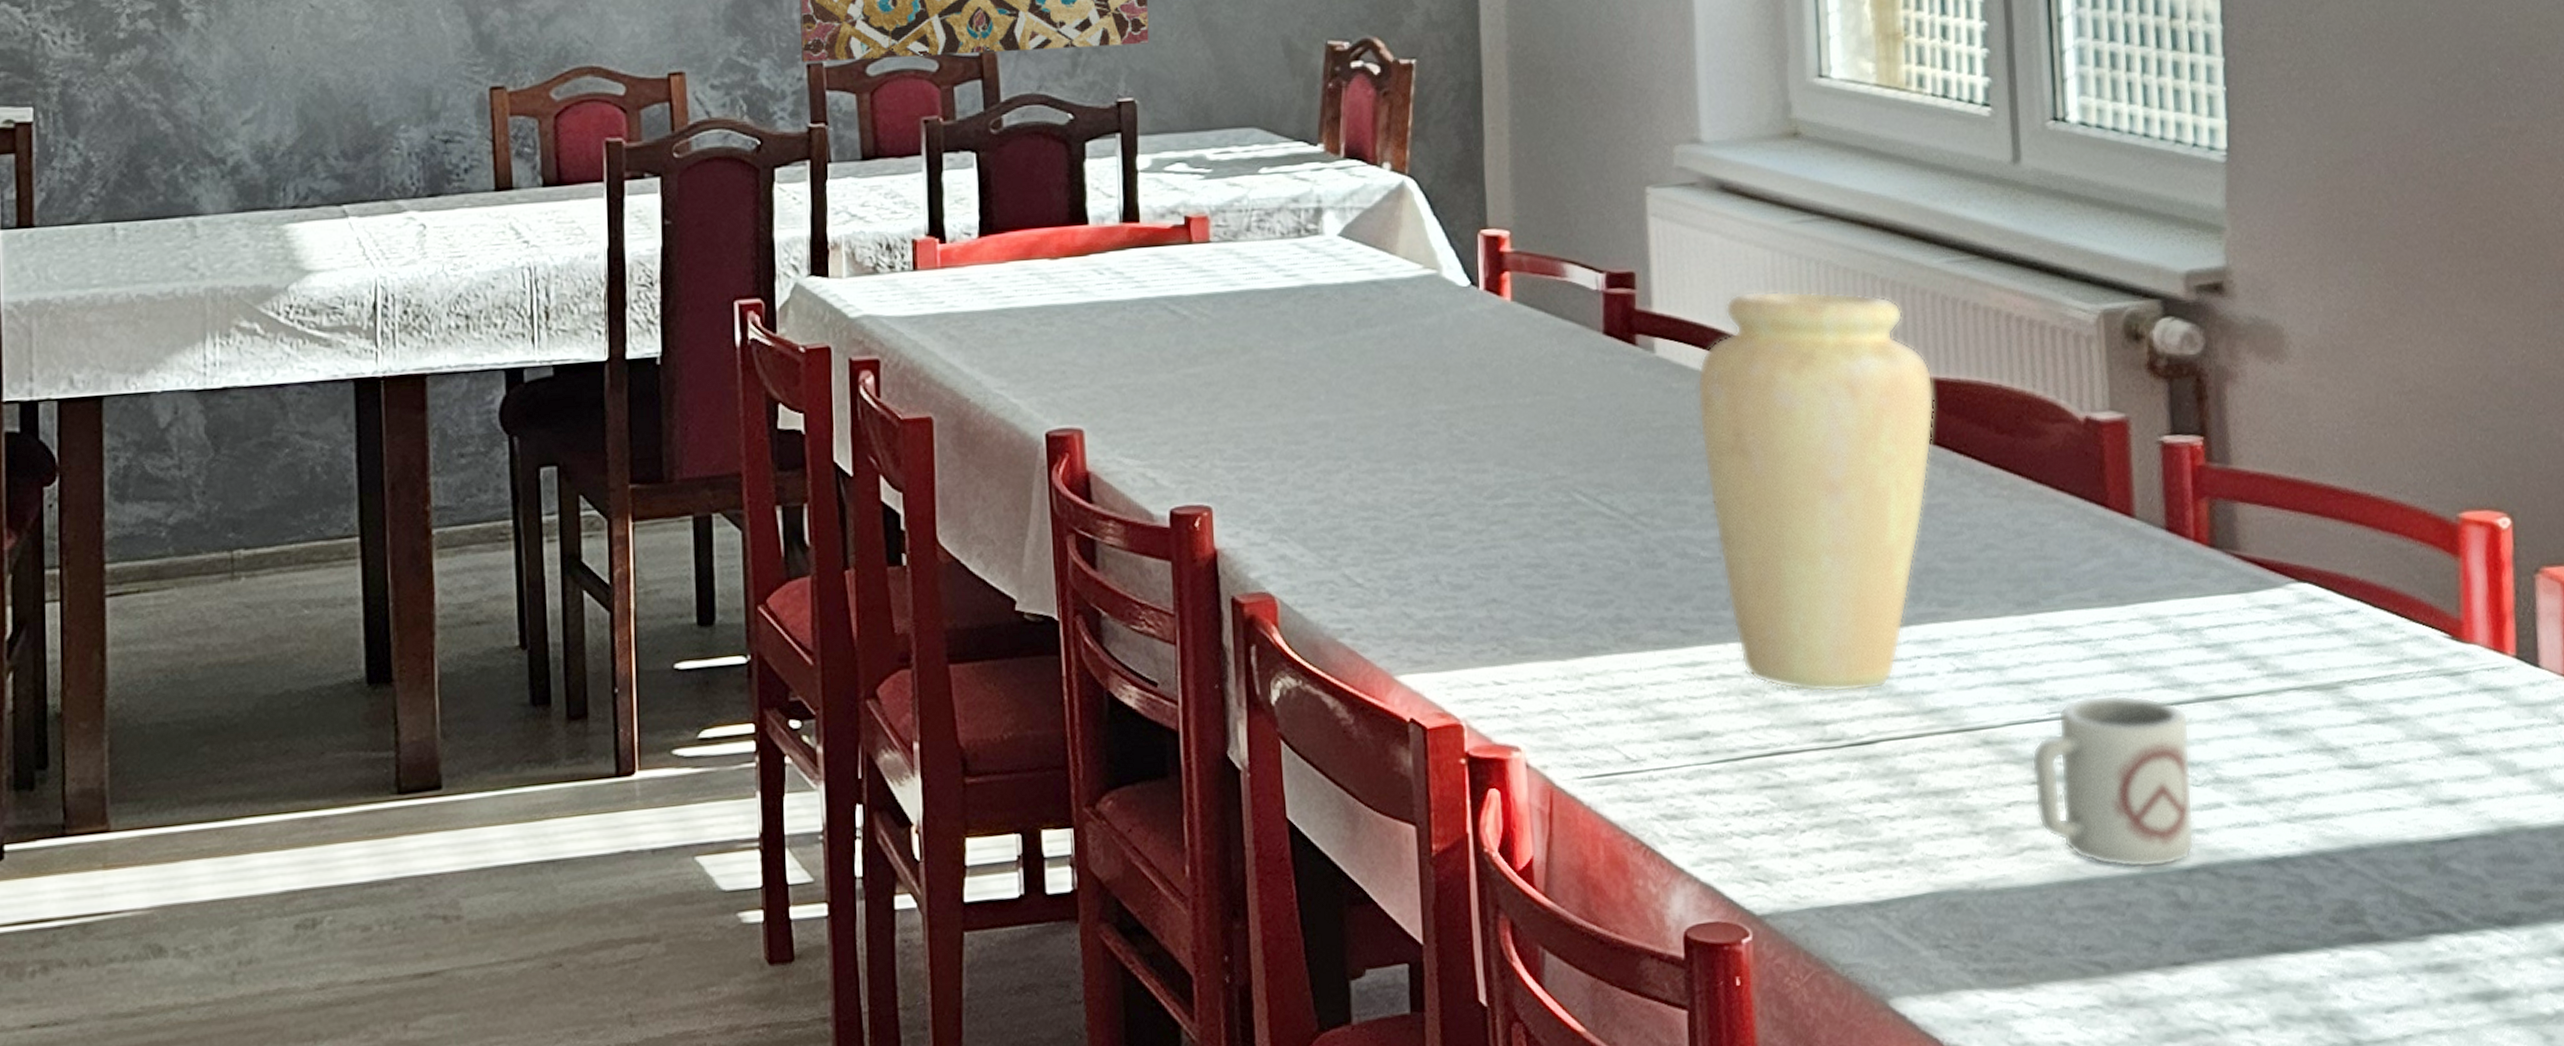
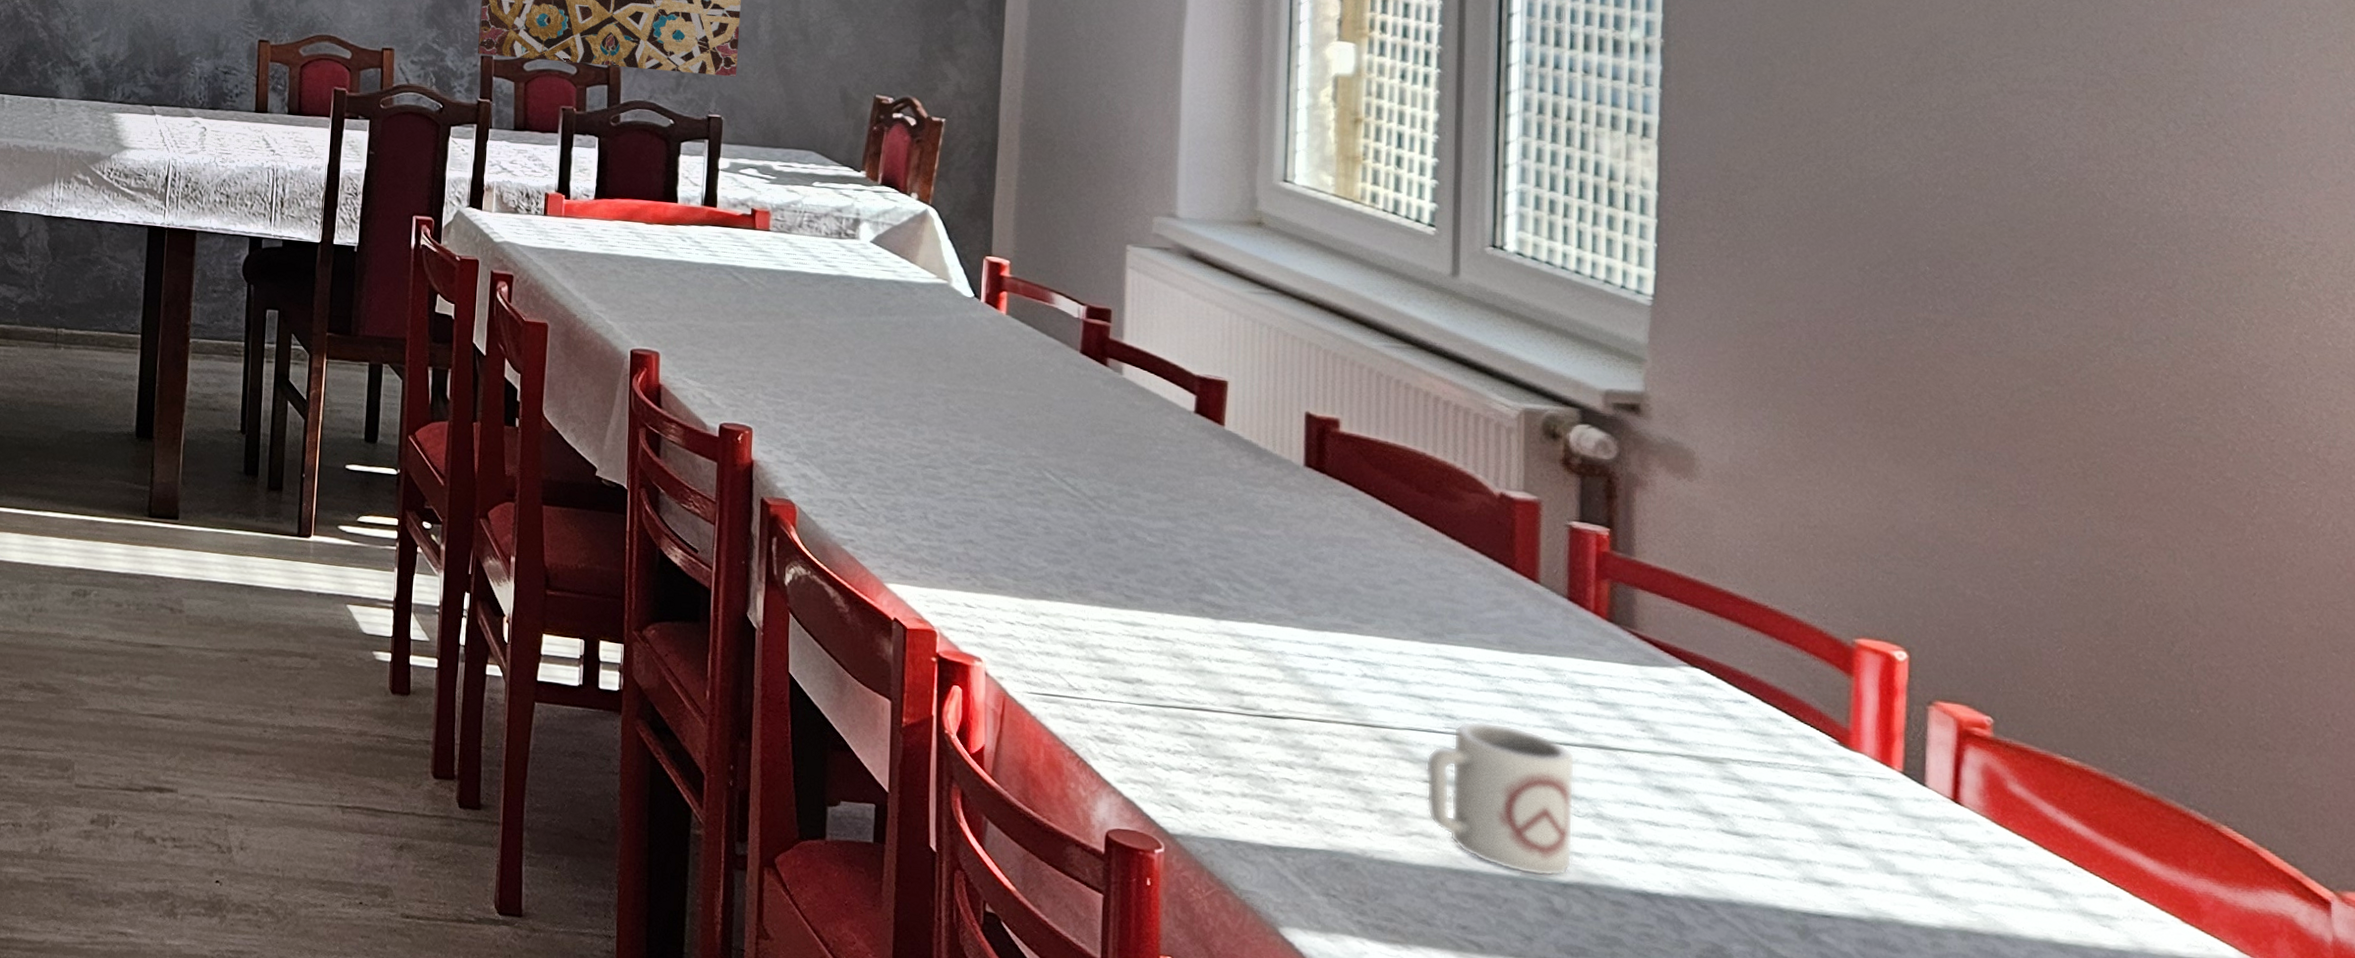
vase: present [1696,290,1935,694] -> none [1155,340,1364,677]

